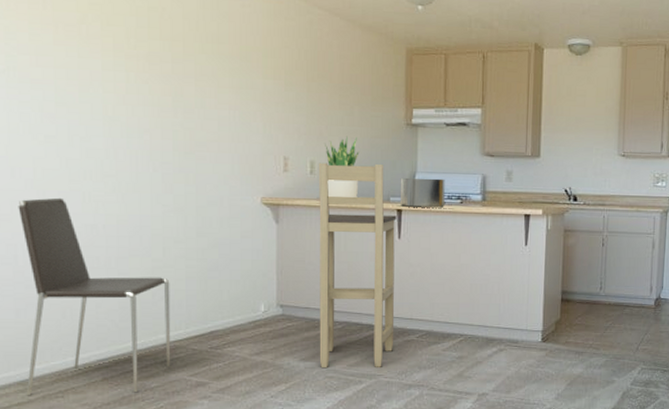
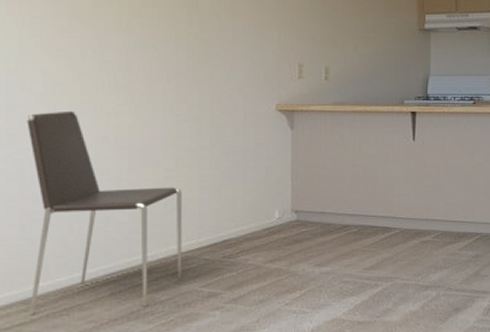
bar stool: present [318,162,397,369] -> none [333,68,411,273]
planter: present [325,136,360,197] -> none [339,42,374,101]
toaster: present [399,177,446,208] -> none [413,80,459,110]

